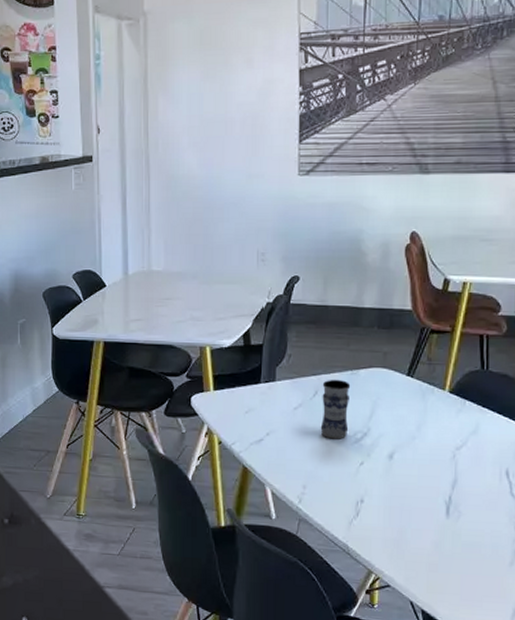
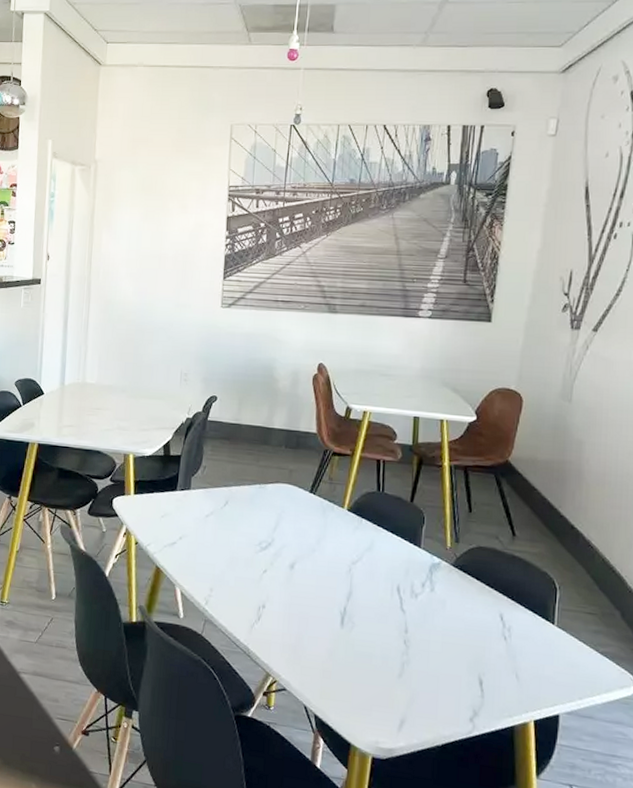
jar: present [320,379,351,439] -> none [229,491,259,547]

